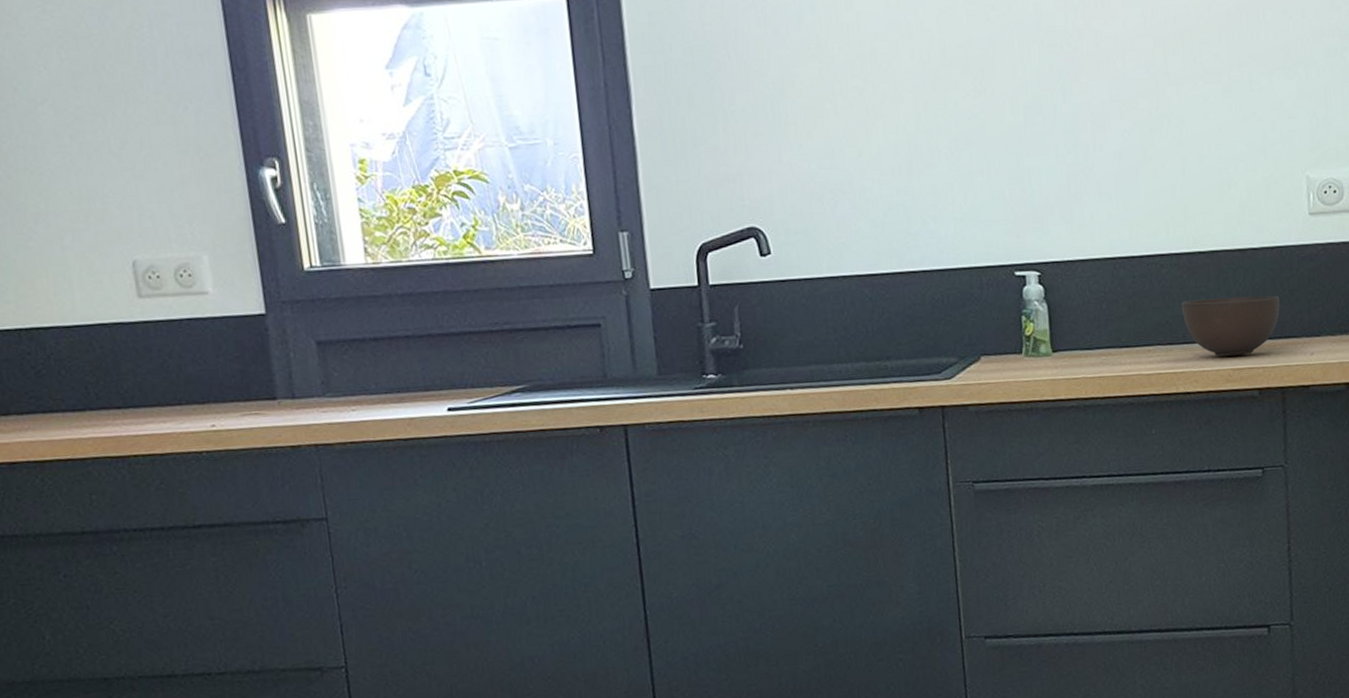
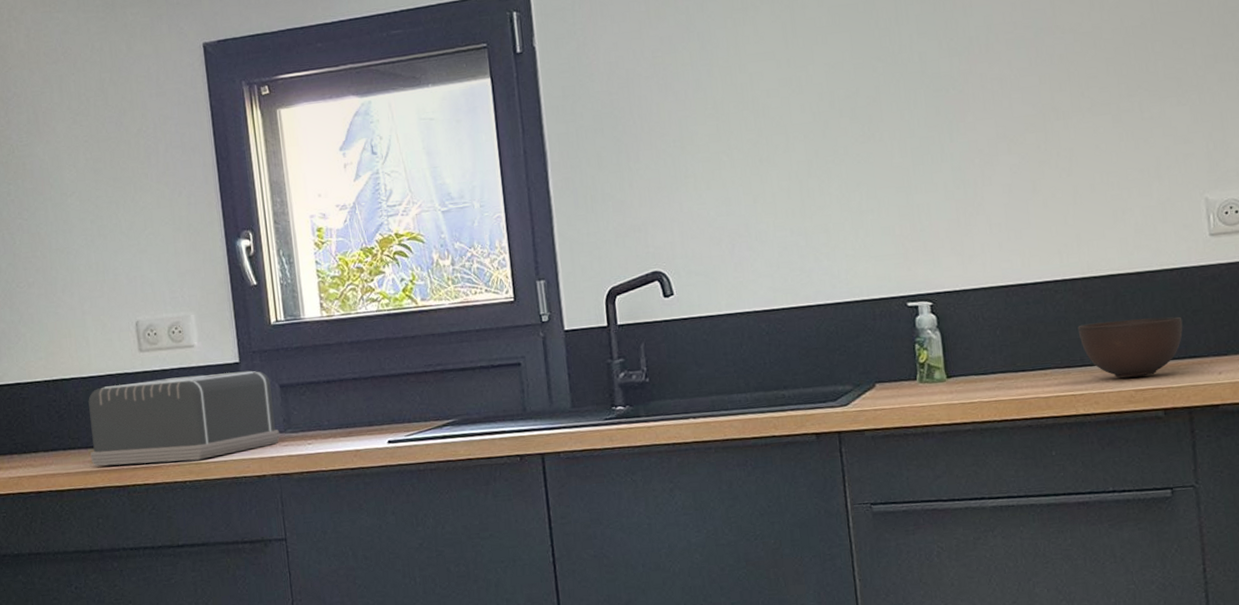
toaster: none [73,323,318,433] -> present [88,370,280,466]

